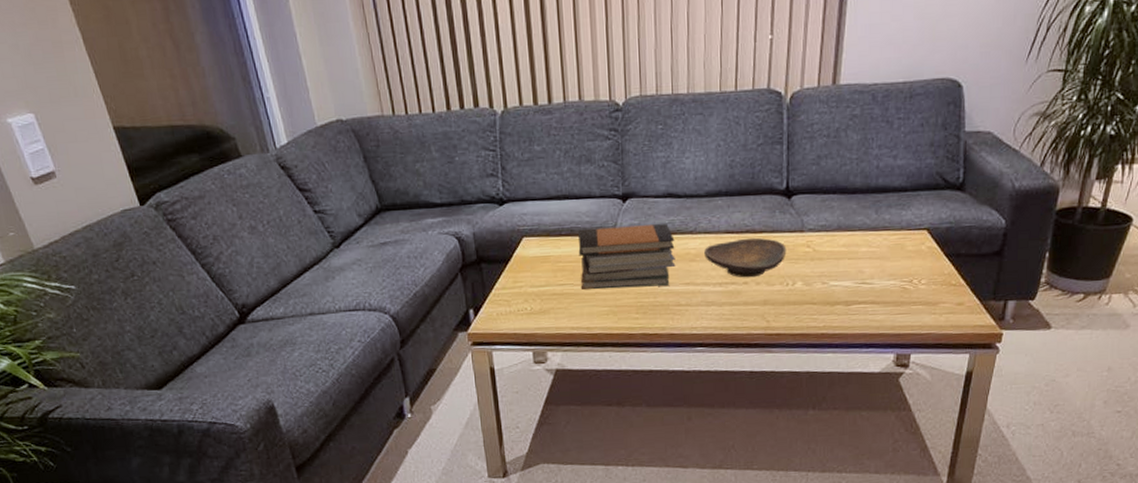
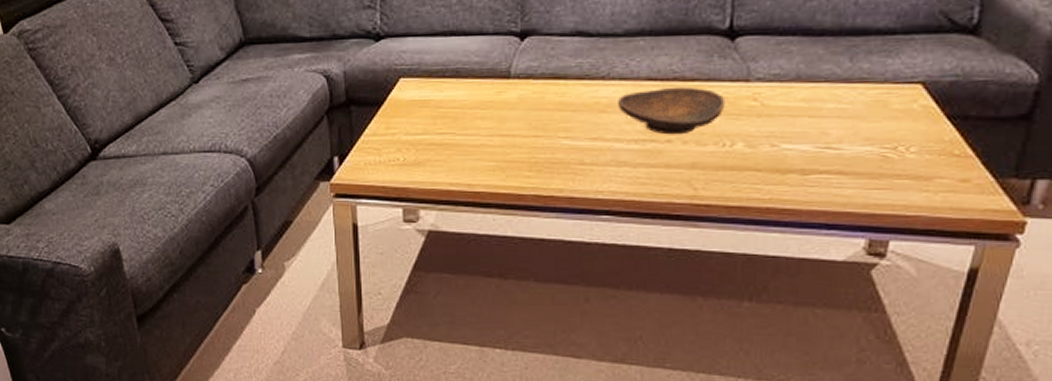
book stack: present [577,224,676,289] -> none [463,67,582,141]

